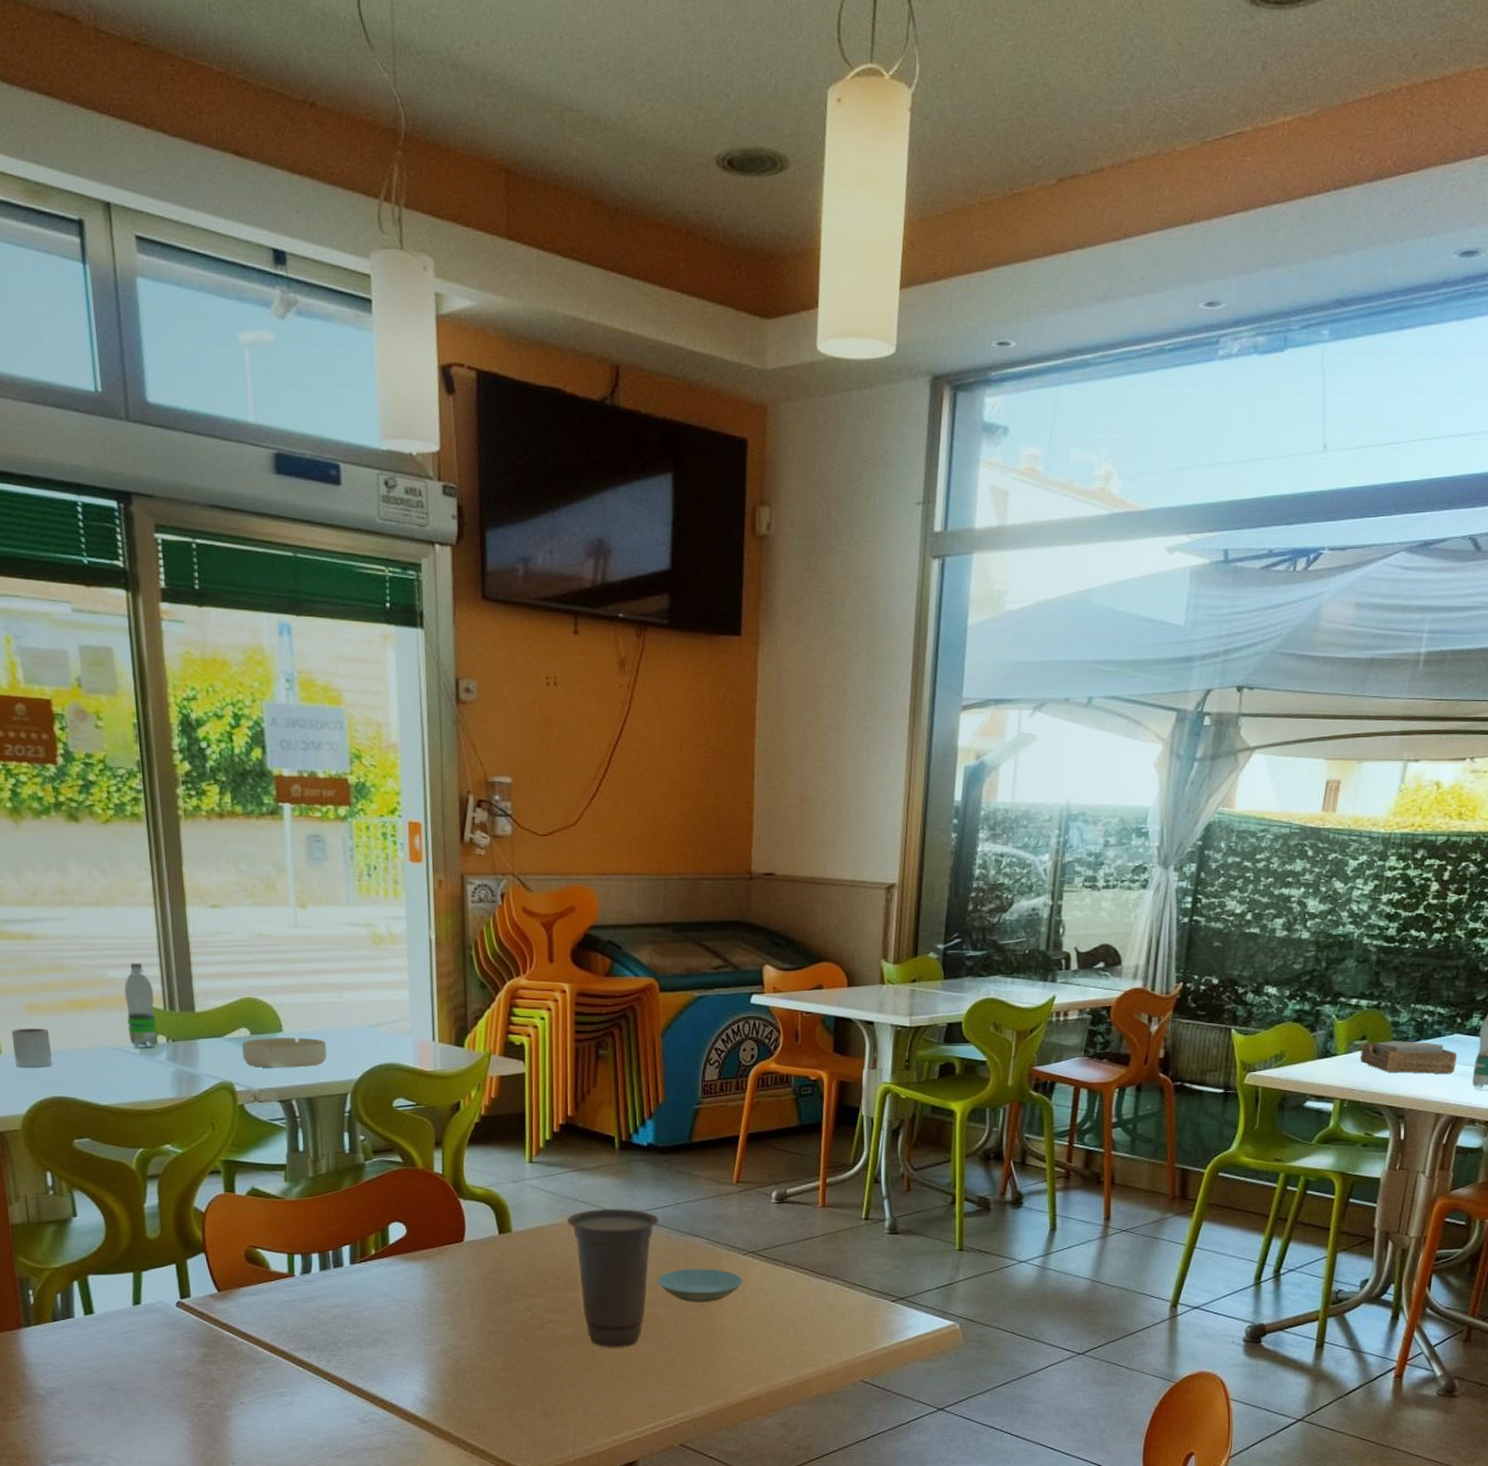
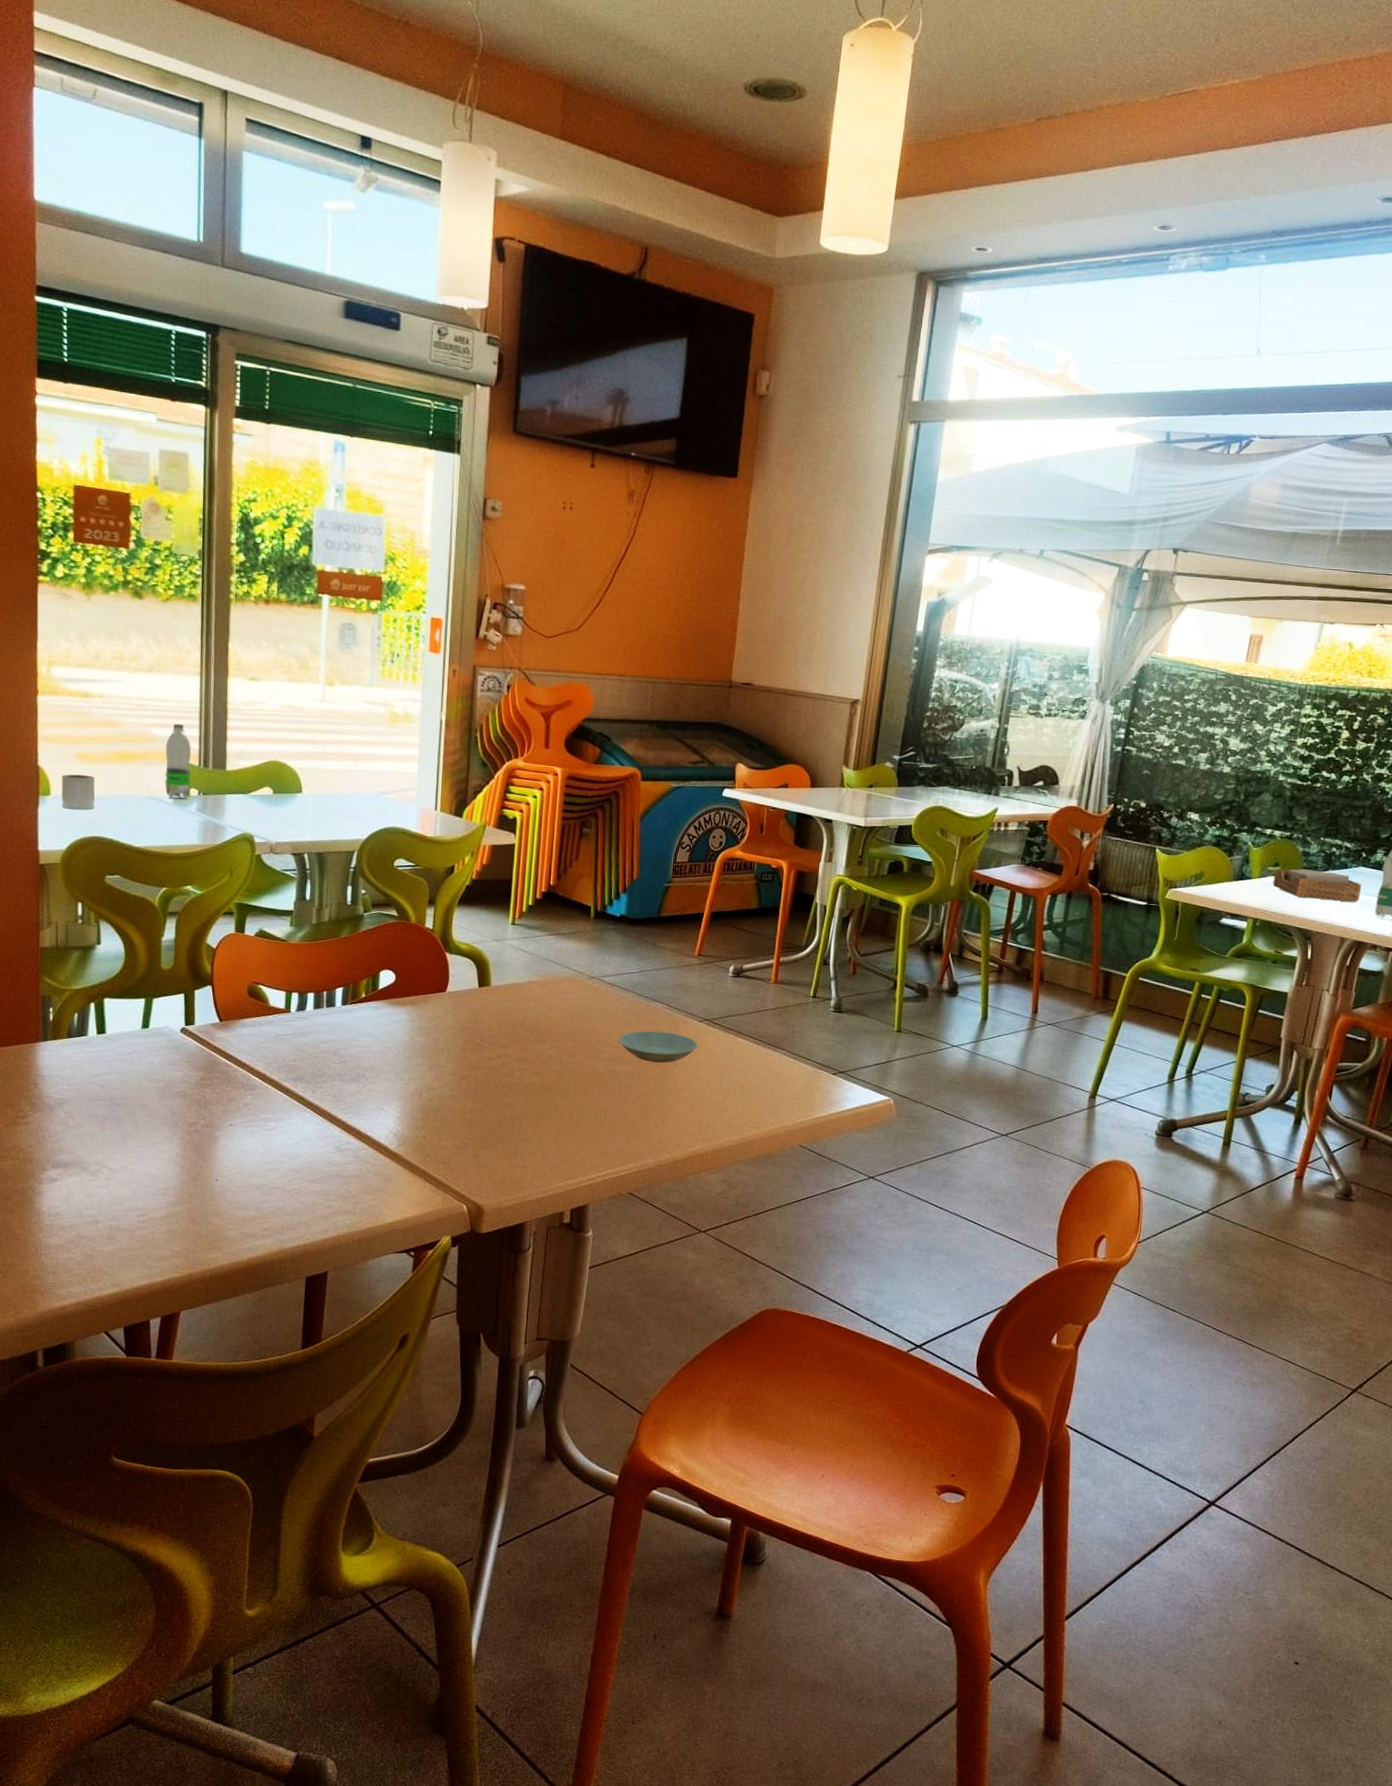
ashtray: present [242,1037,327,1069] -> none [264,797,340,826]
cup: present [567,1208,659,1347] -> none [542,971,625,1098]

